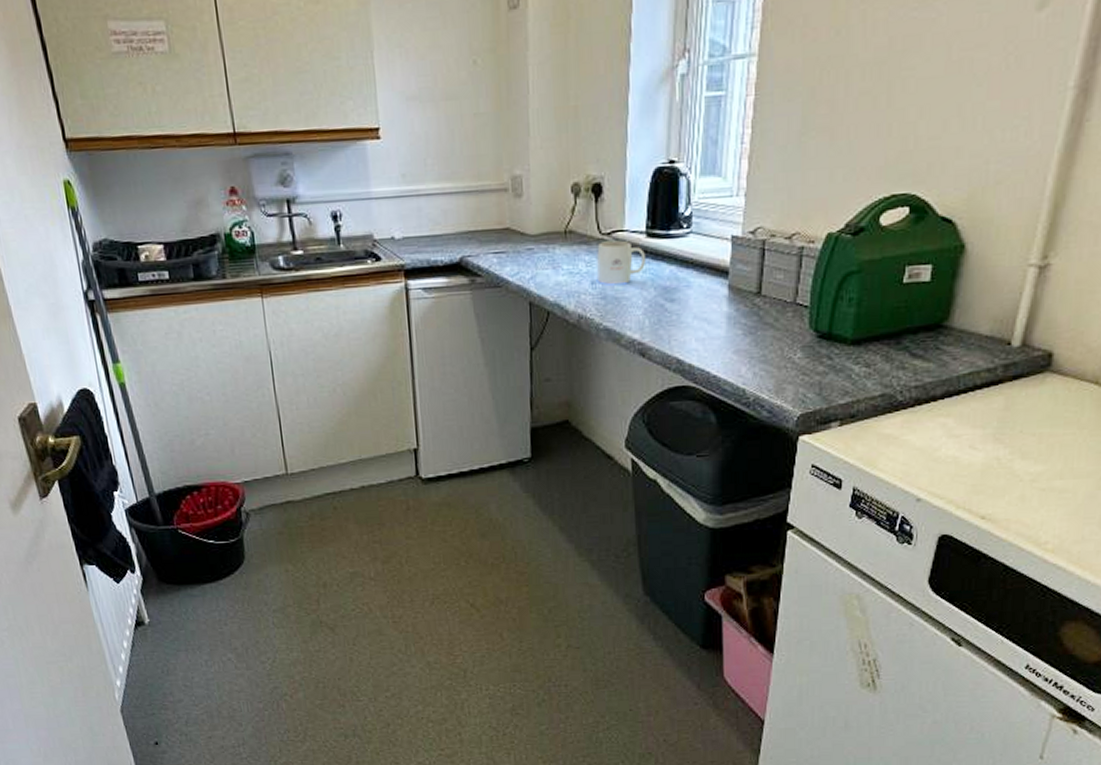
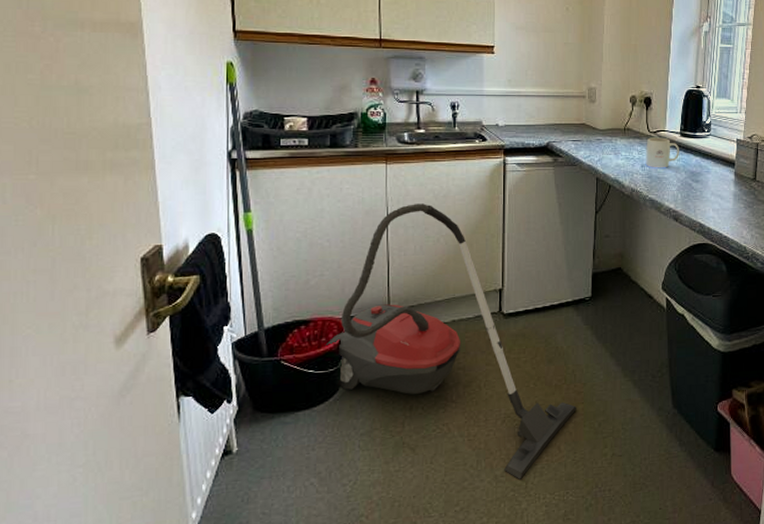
vacuum cleaner: none [221,345,520,668] -> present [324,203,576,480]

